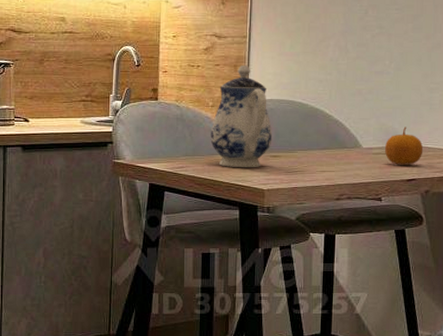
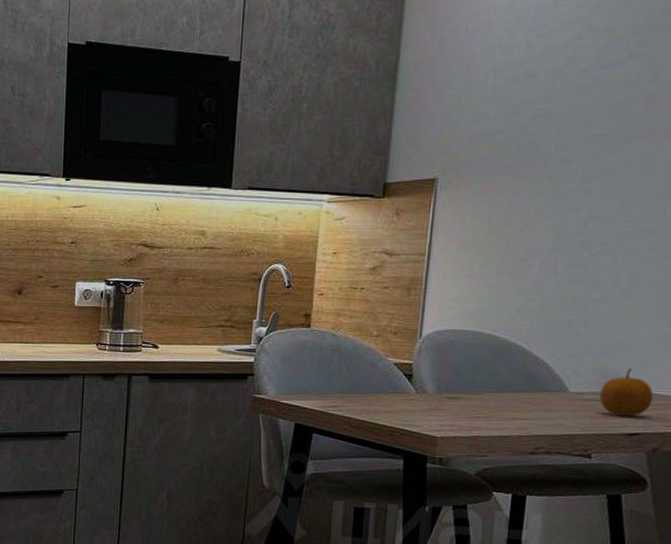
teapot: present [210,64,273,168] -> none [372,287,452,411]

